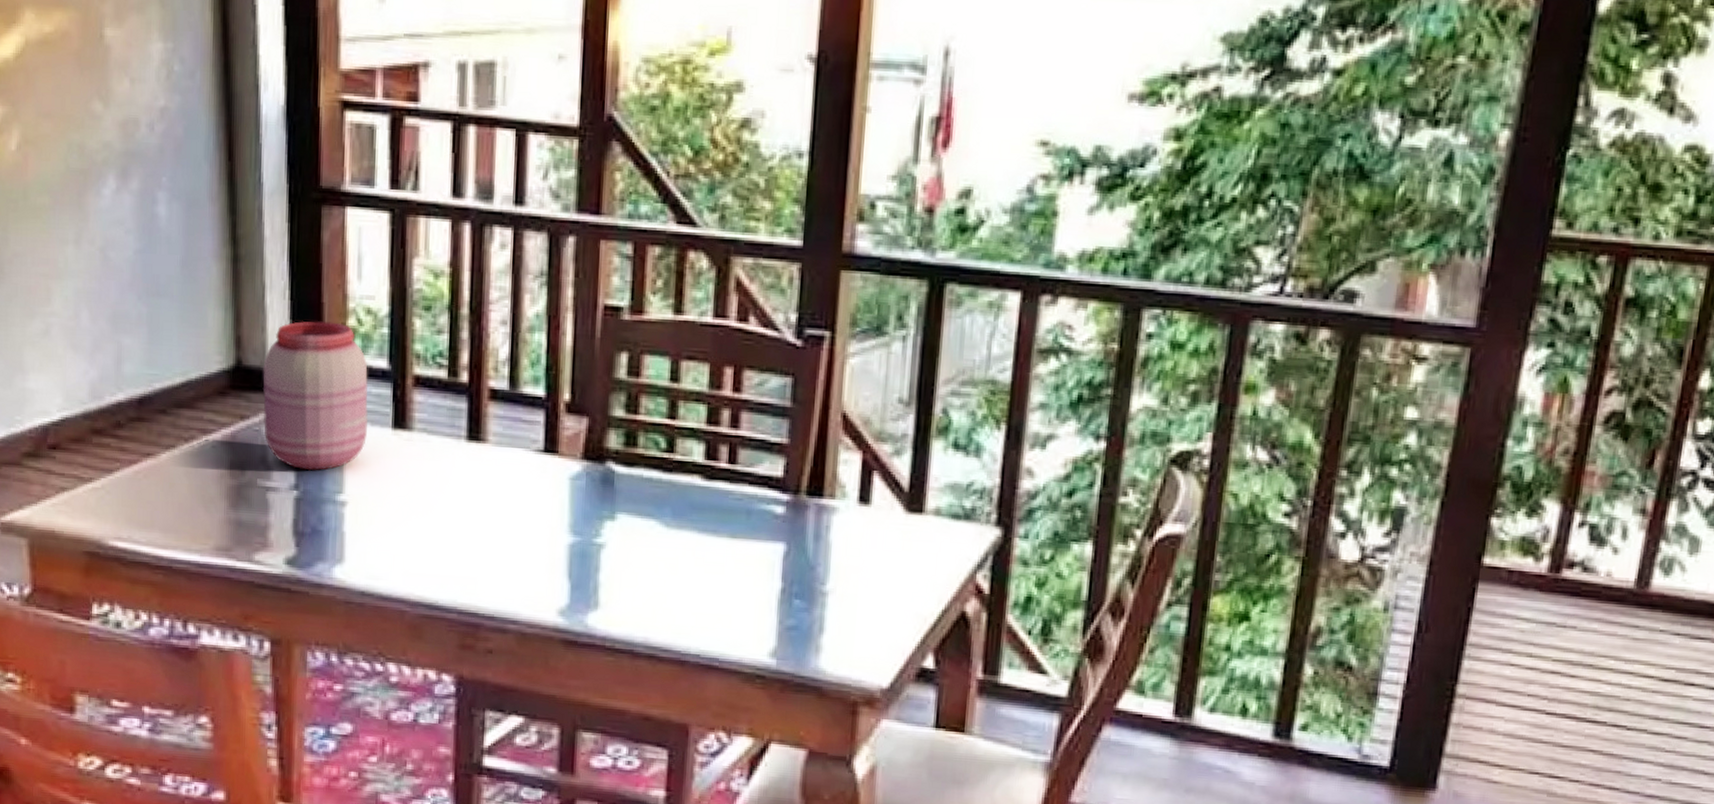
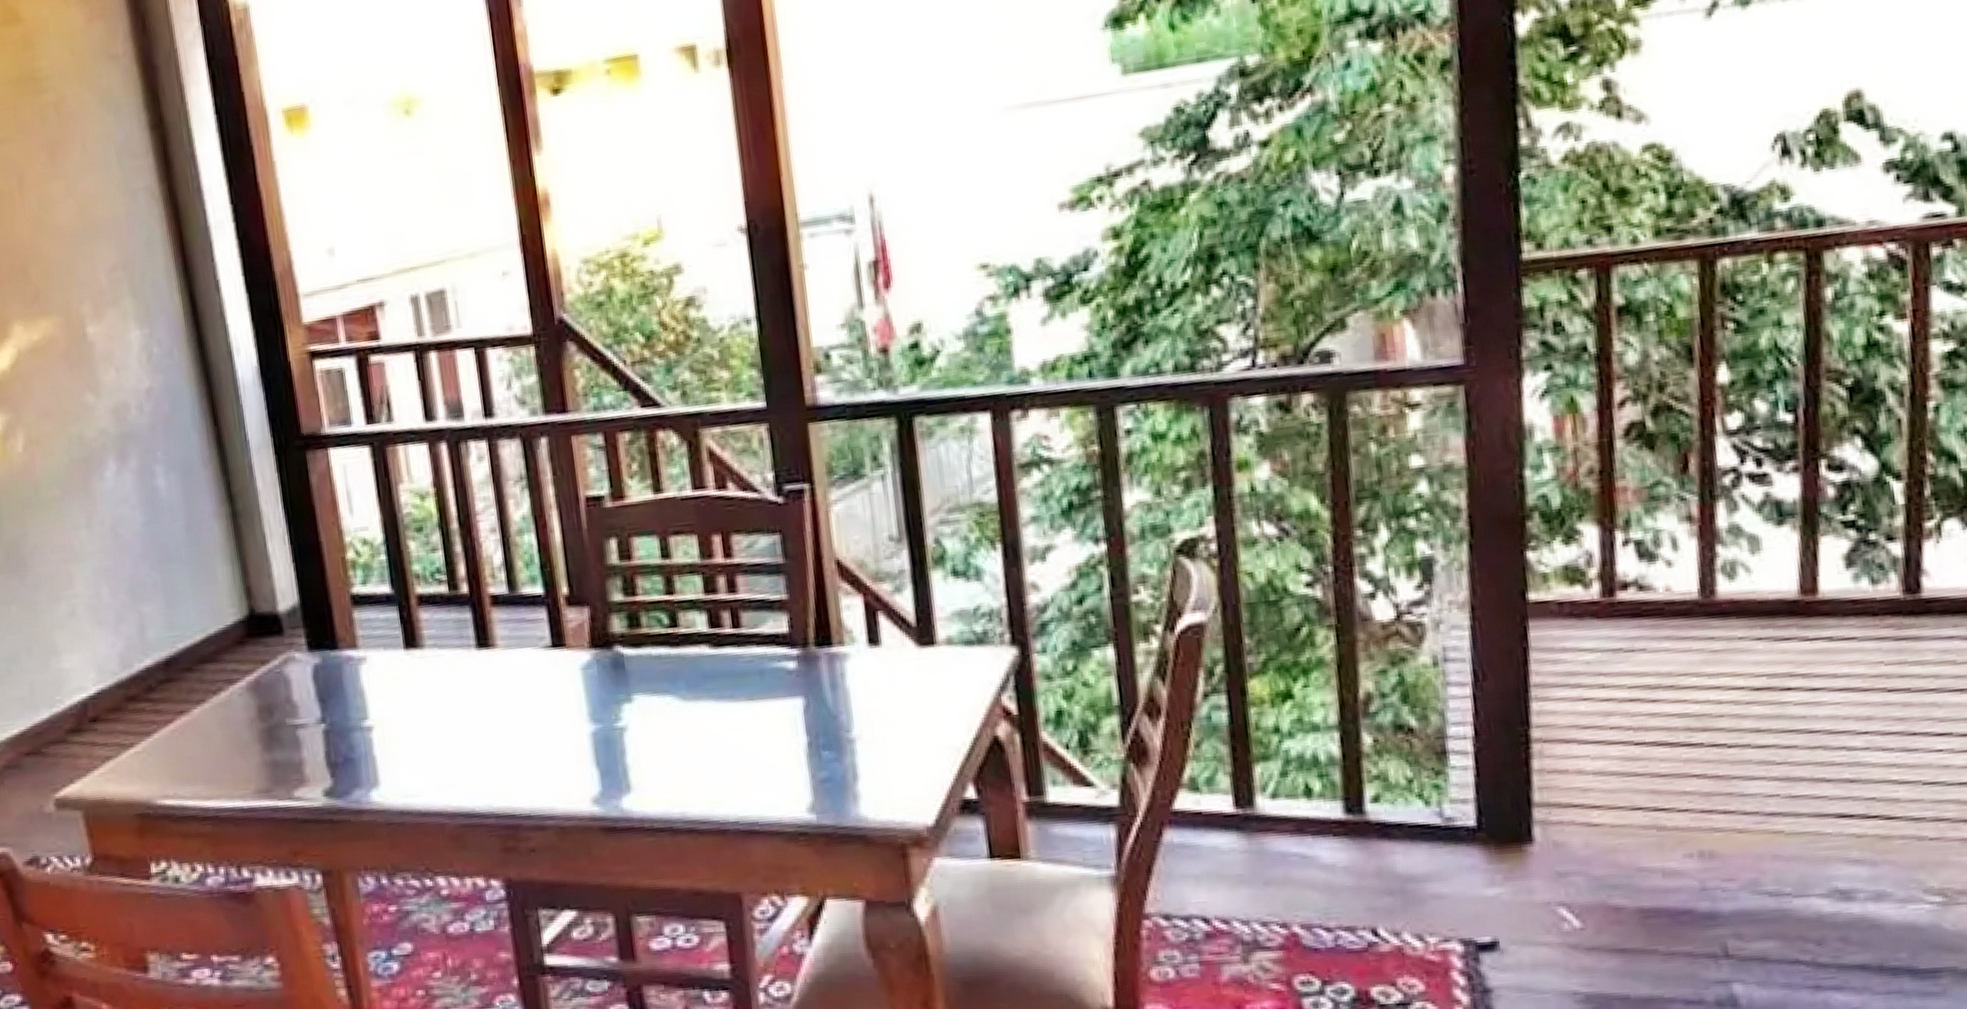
jar: present [262,321,369,471] -> none [274,557,382,703]

